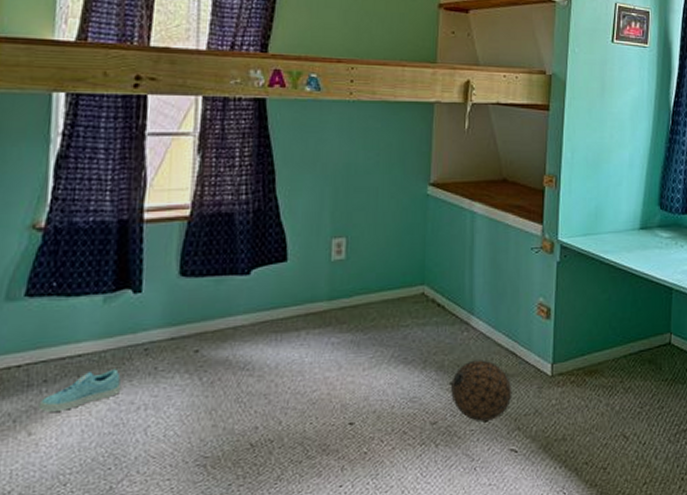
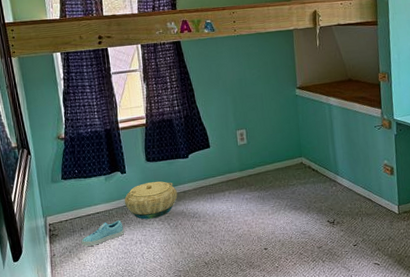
basket: none [129,308,223,370] -> present [124,181,178,220]
decorative ball: present [451,359,513,422] -> none [328,204,372,246]

